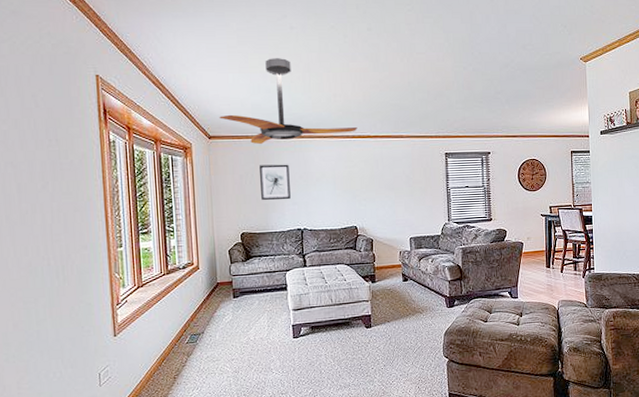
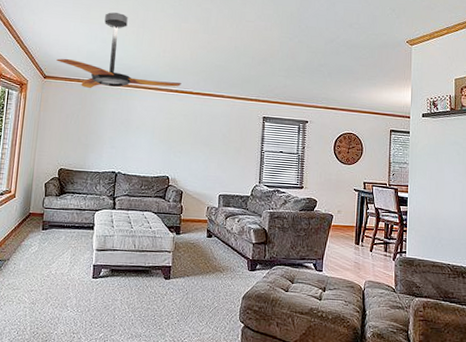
wall art: present [260,164,291,201] -> none [83,107,113,143]

